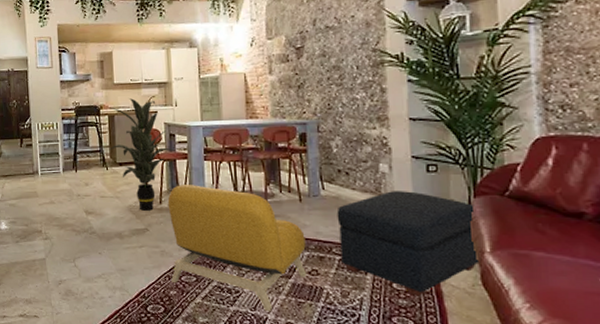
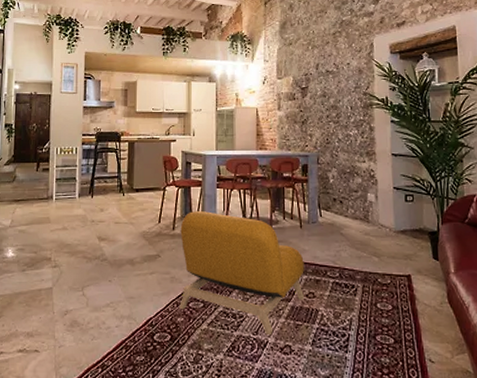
indoor plant: present [109,98,176,211] -> none [127,127,191,237]
ottoman: present [336,191,481,296] -> none [331,218,448,315]

